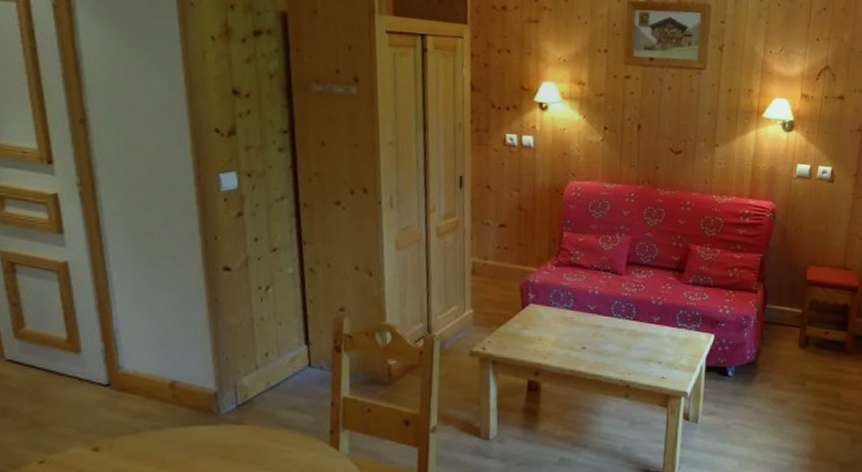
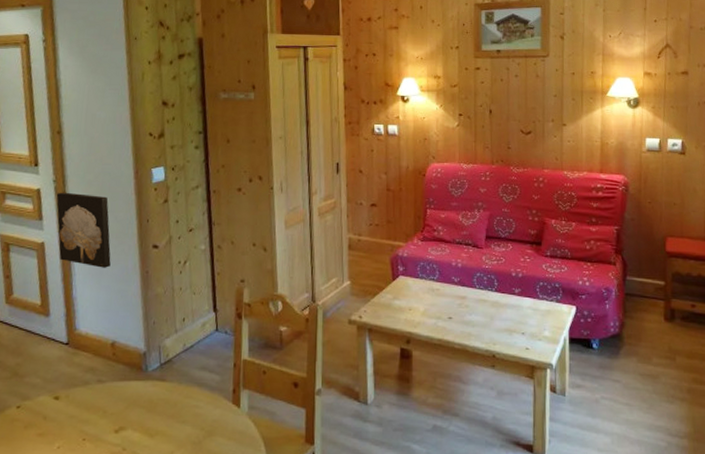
wall art: none [82,198,166,294] -> present [56,192,111,268]

